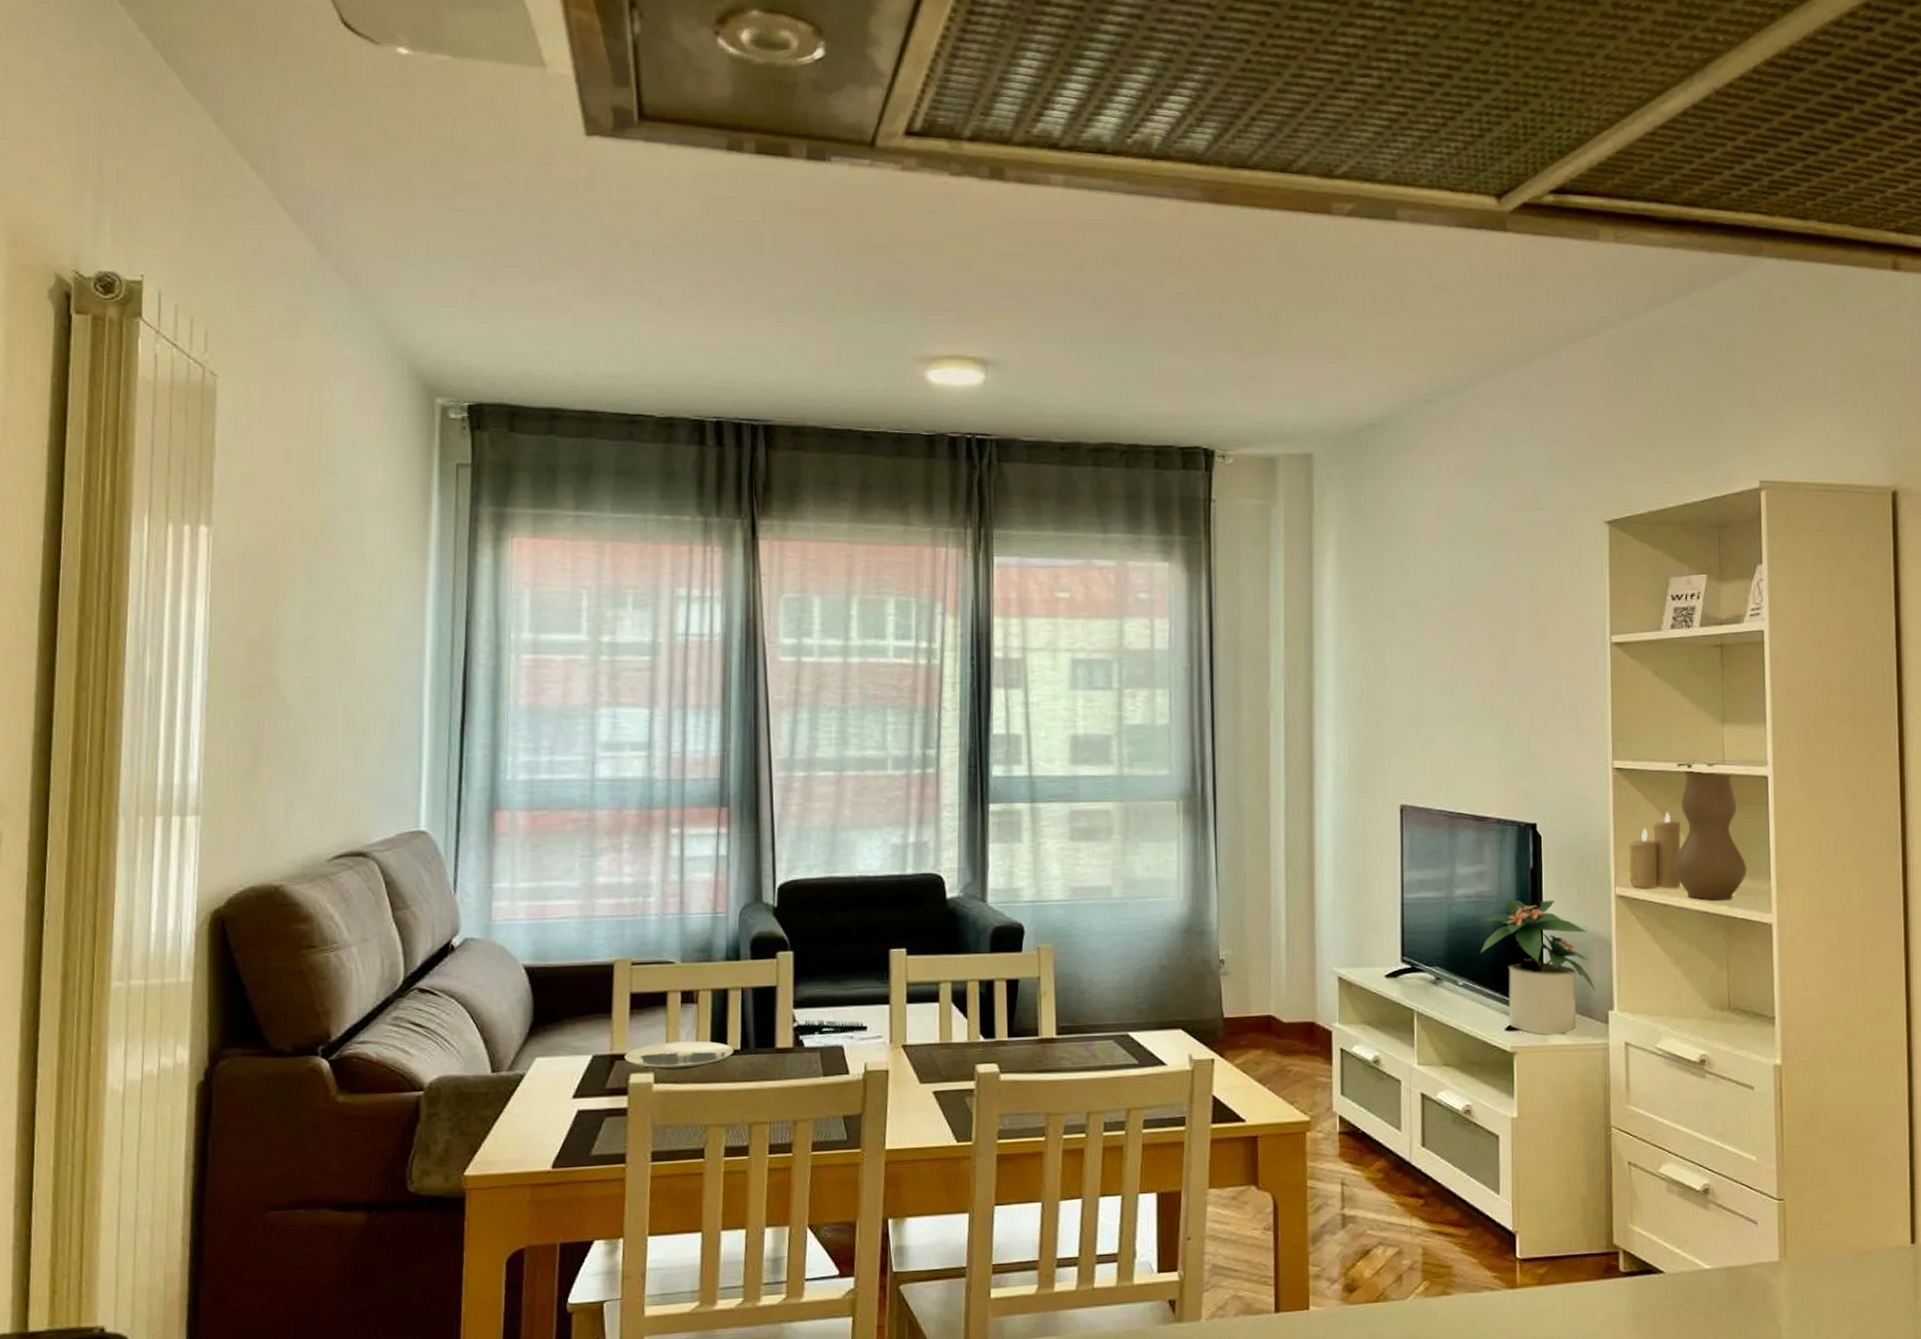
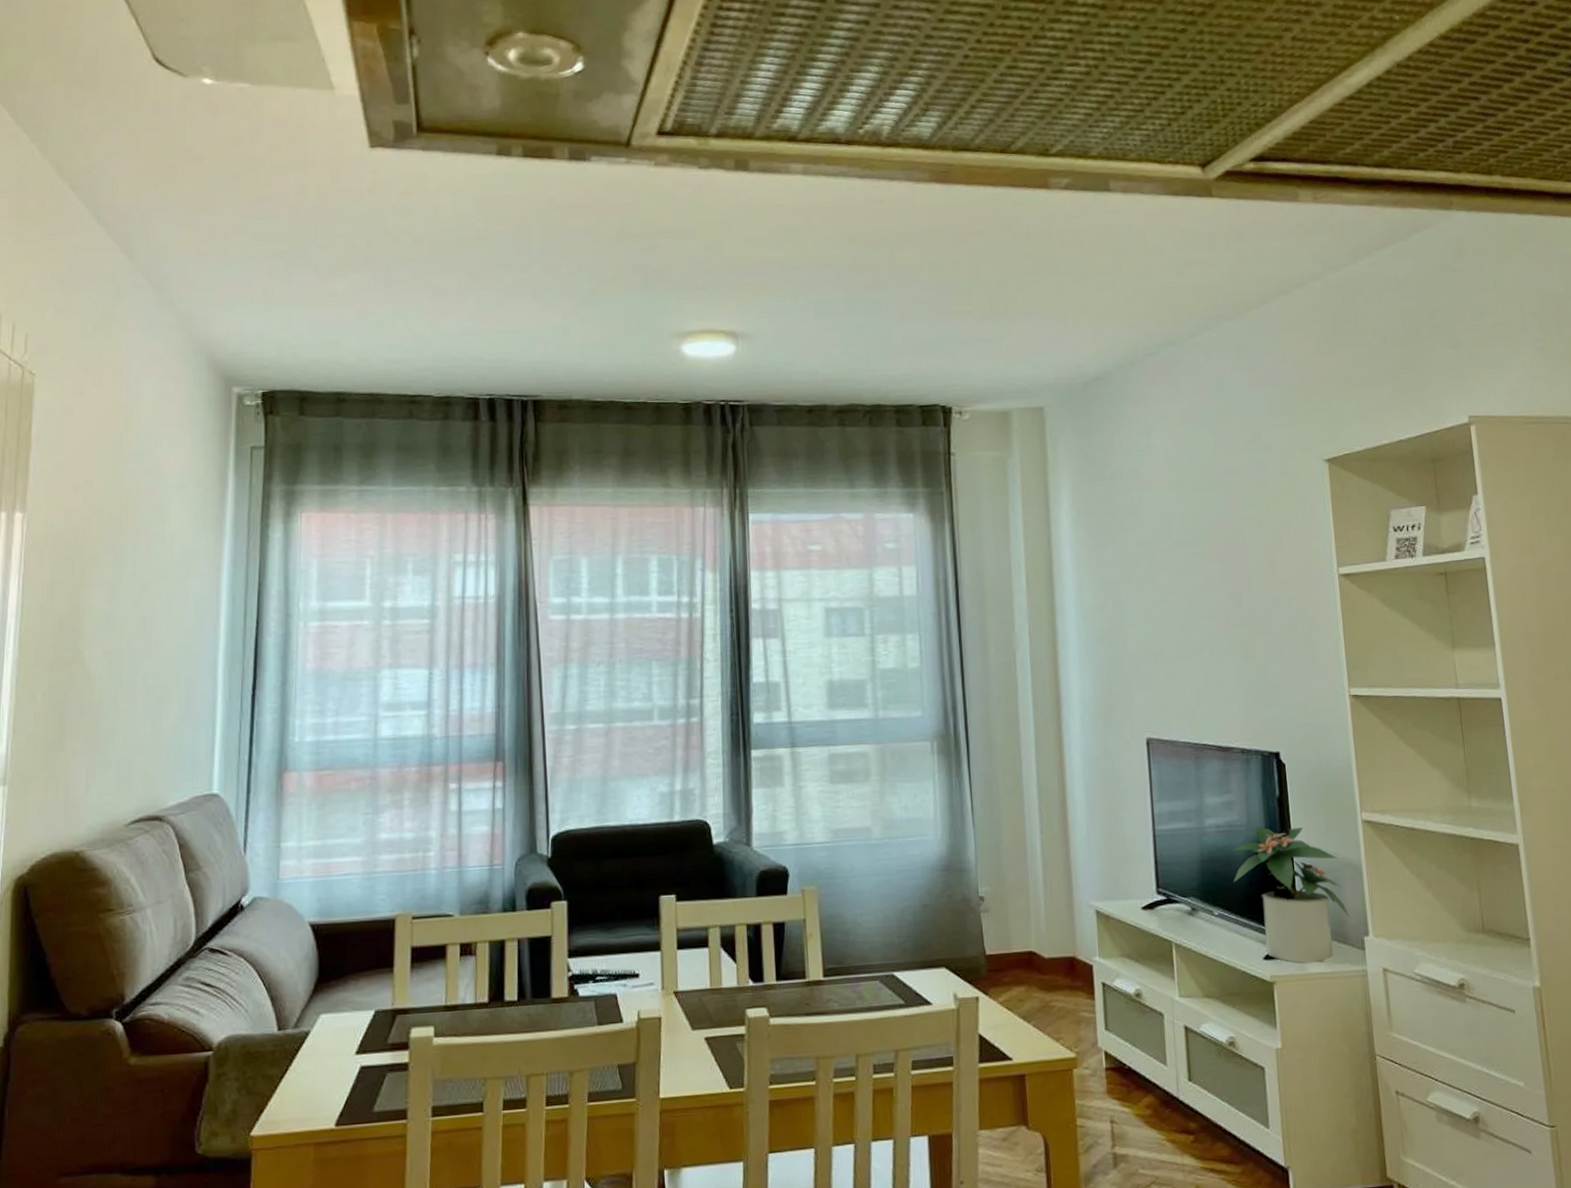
plate: present [624,1041,734,1071] -> none [406,993,511,1024]
candle: present [1629,812,1681,889] -> none [1372,736,1425,813]
vase: present [1673,763,1747,900] -> none [1412,687,1490,823]

